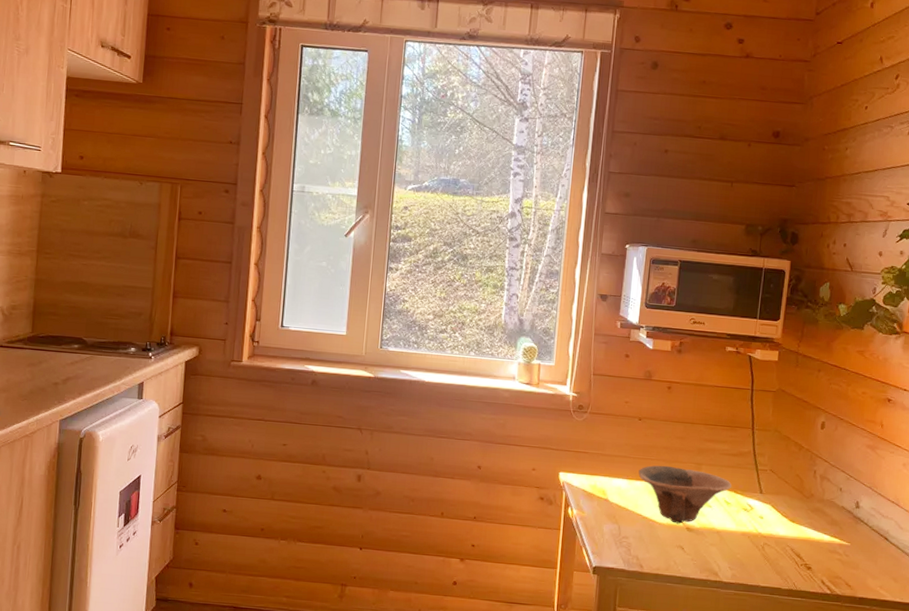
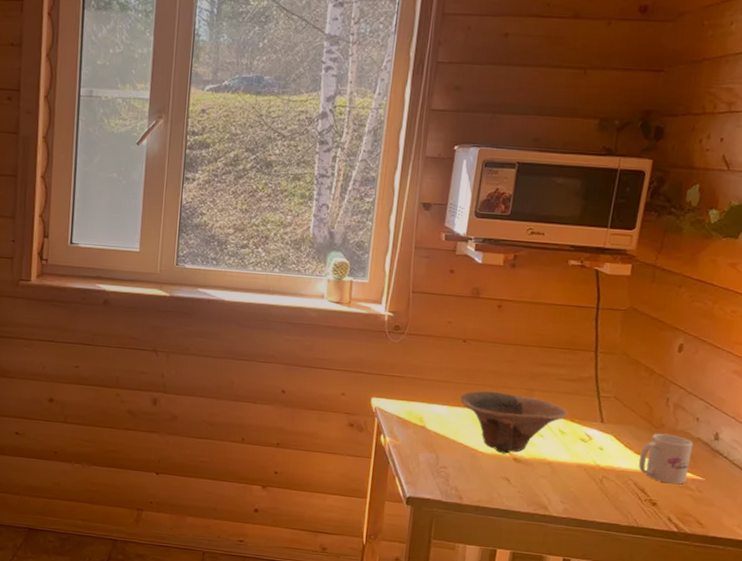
mug: none [793,502,839,550] -> present [638,433,694,485]

